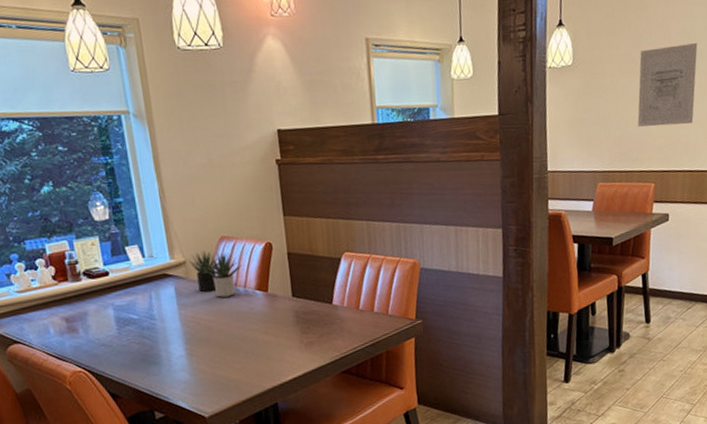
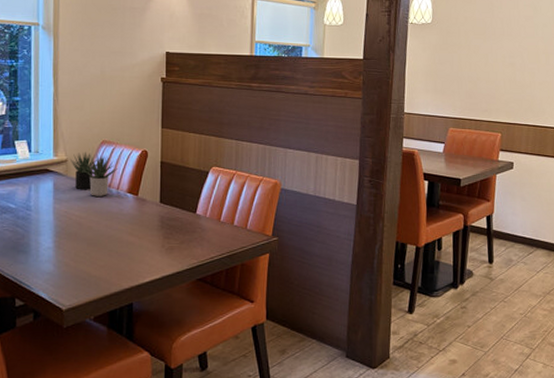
wall art: present [637,43,698,127] -> none [487,15,543,84]

